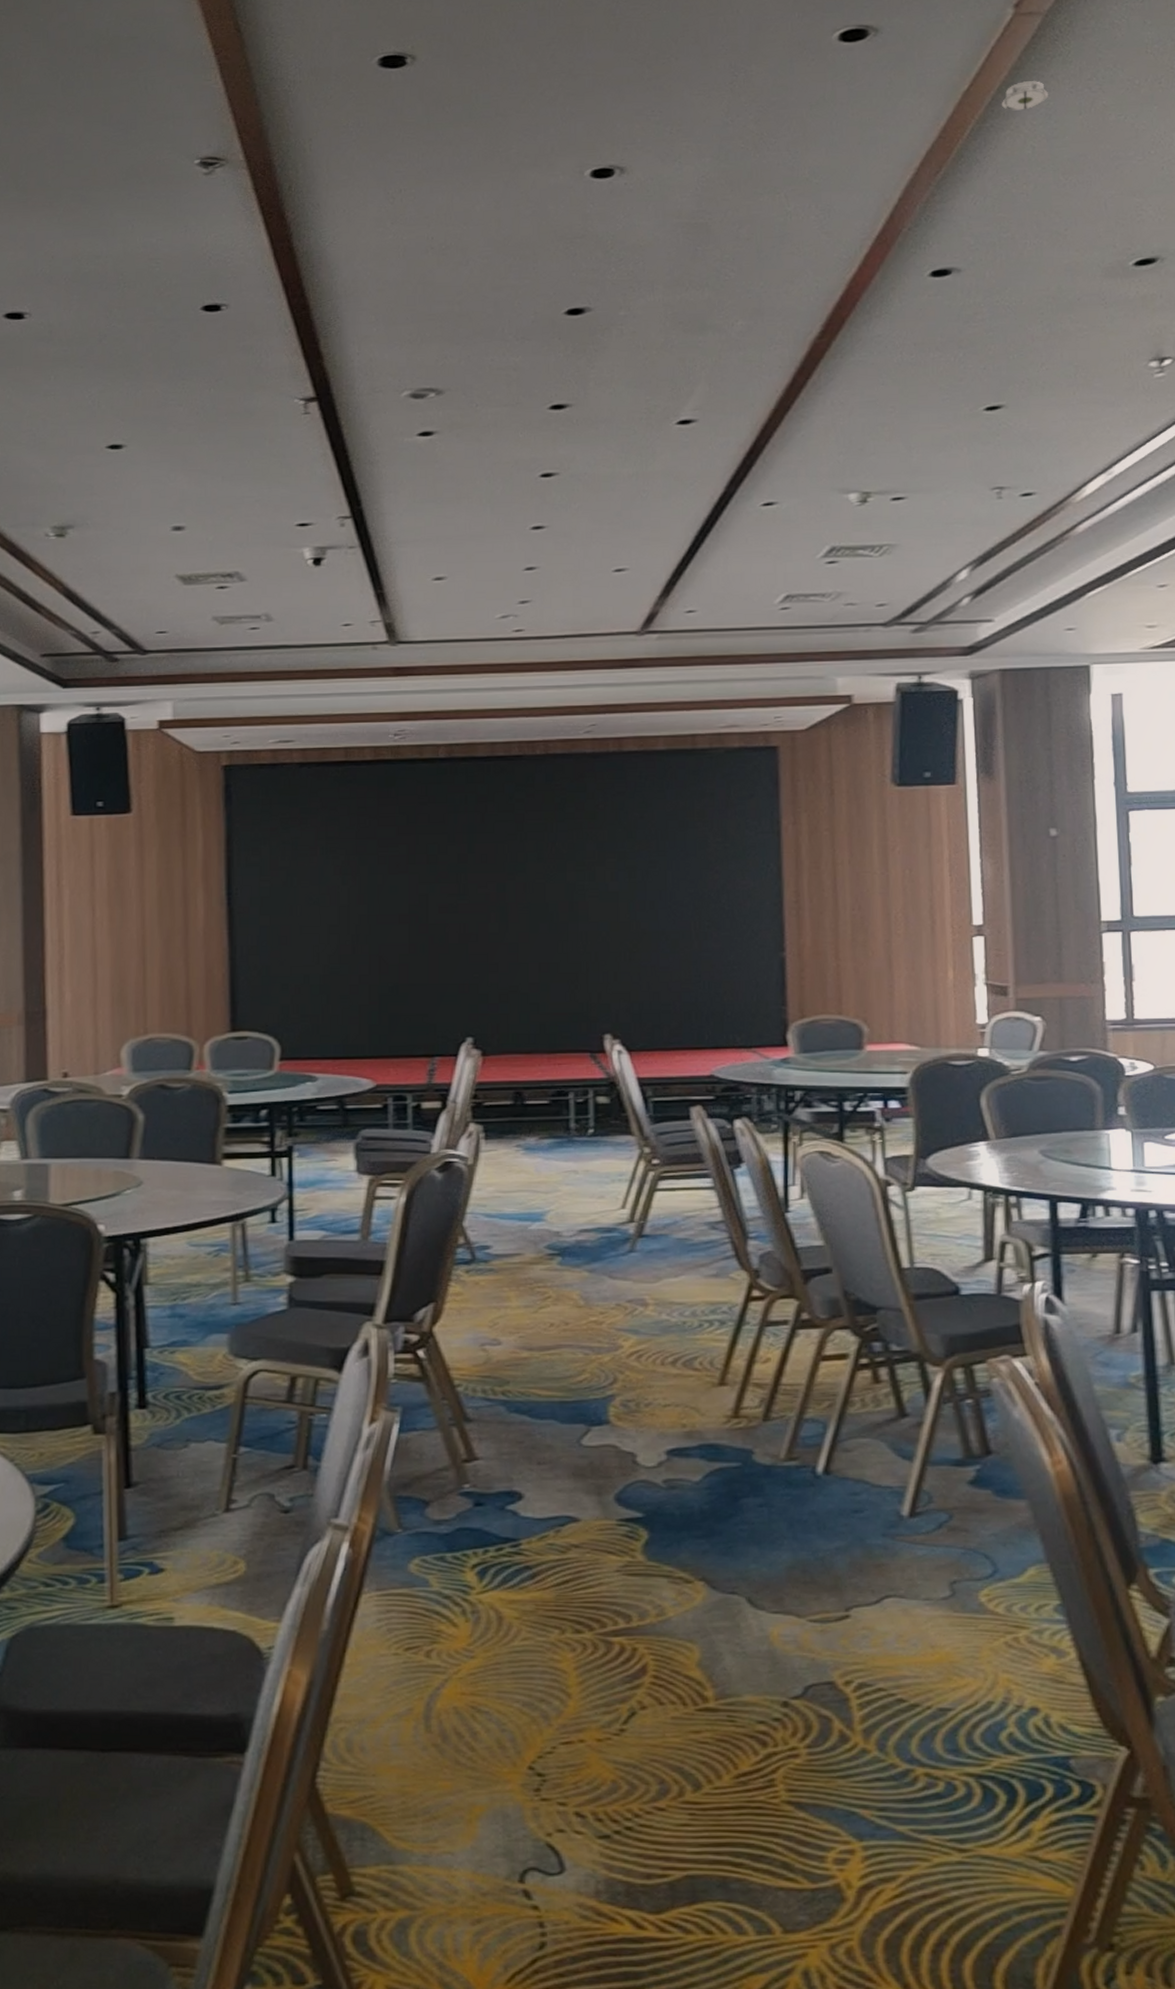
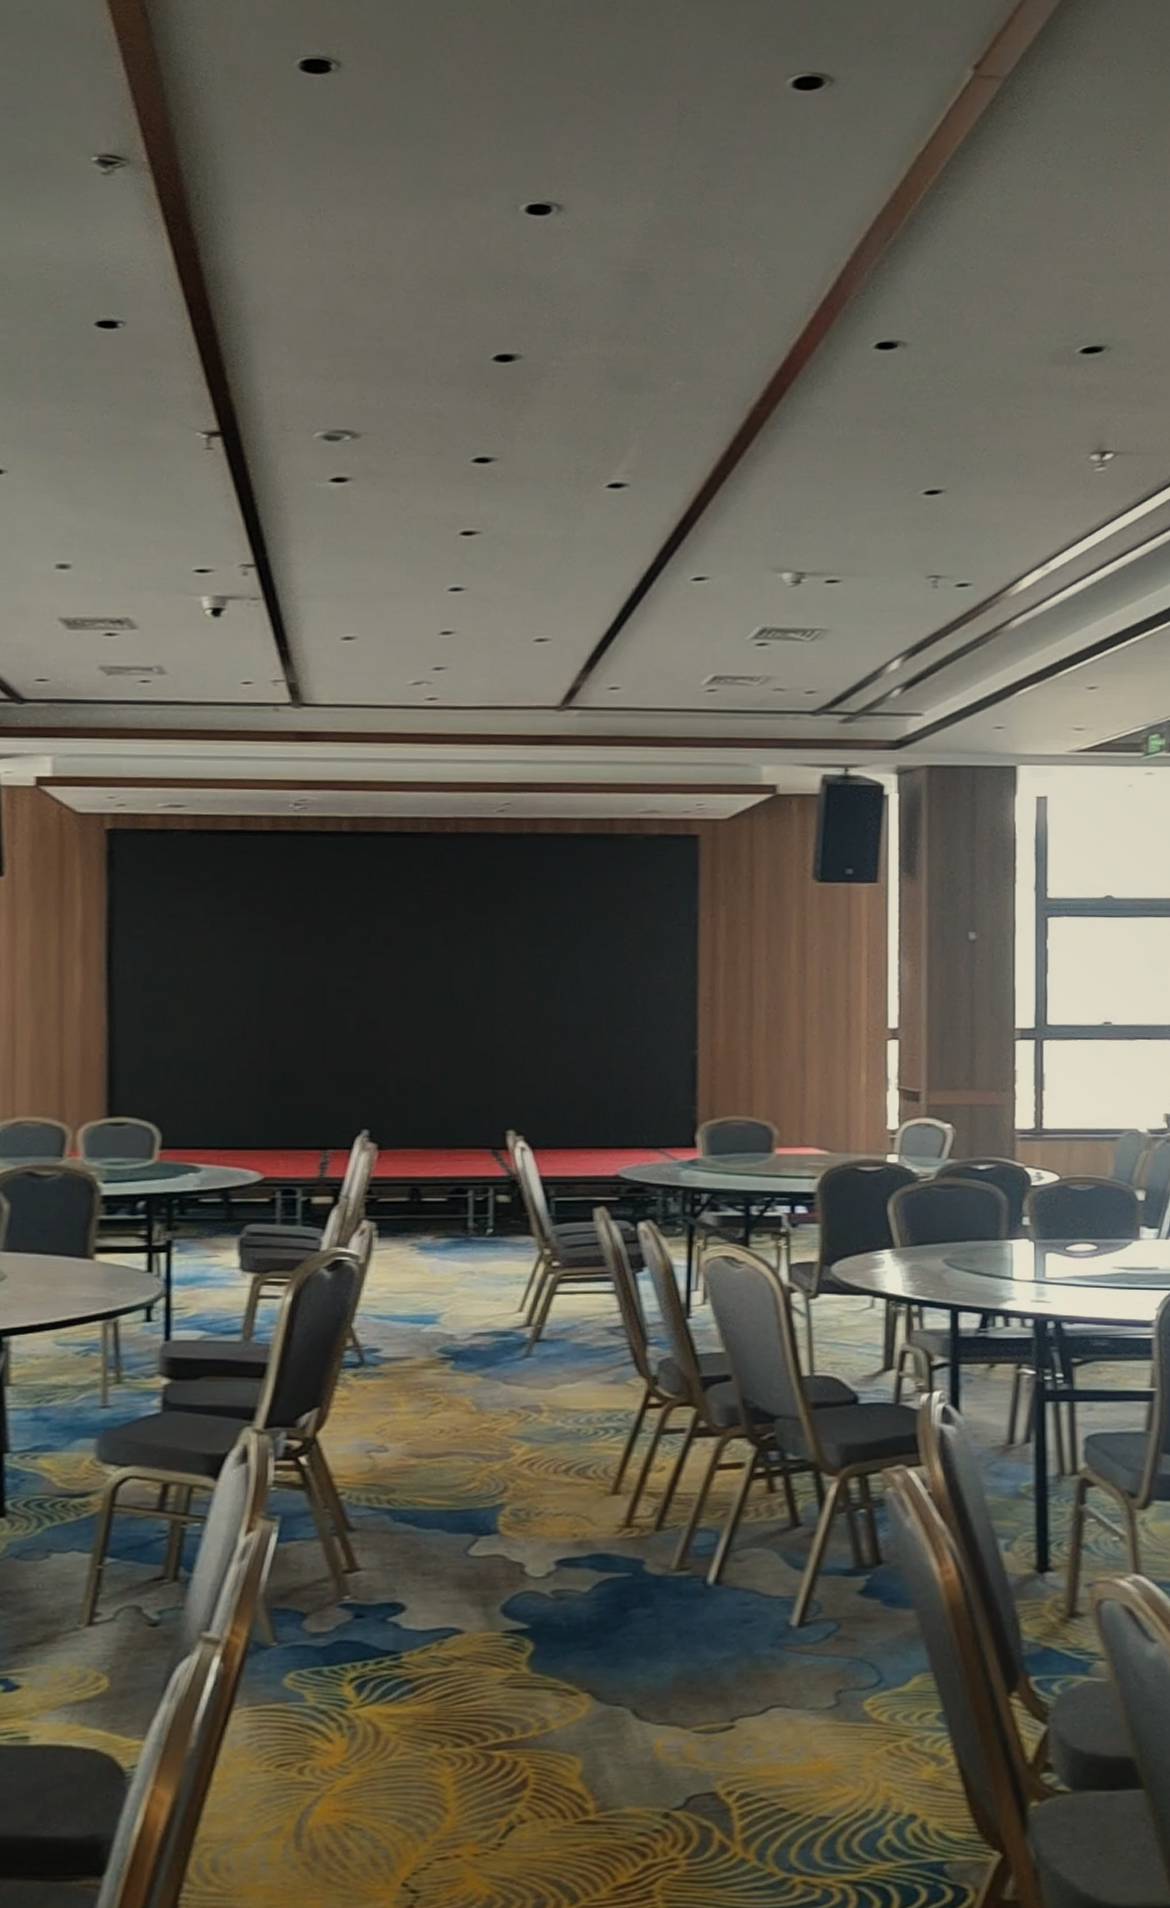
smoke detector: present [1001,81,1049,115] -> none [955,149,1005,183]

